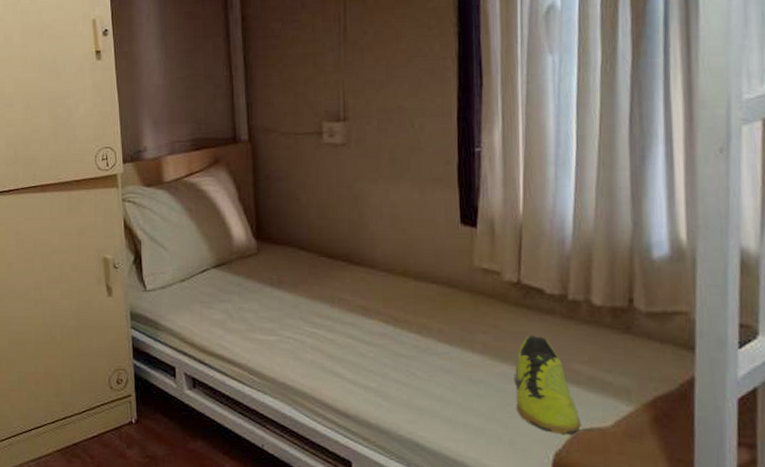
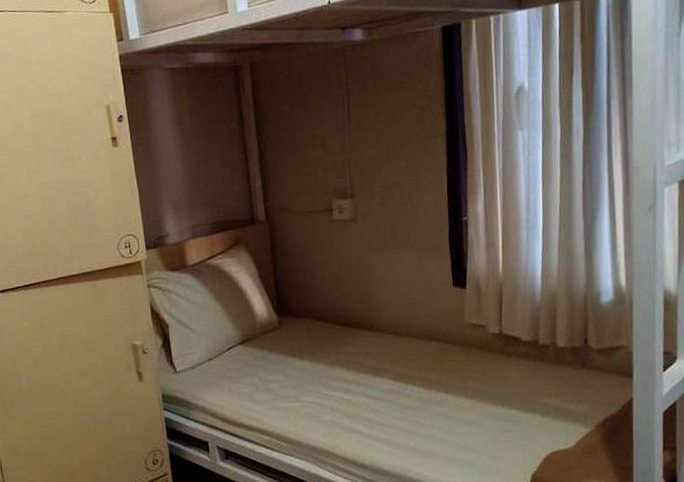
athletic shoe: present [514,335,581,434] -> none [498,377,551,459]

